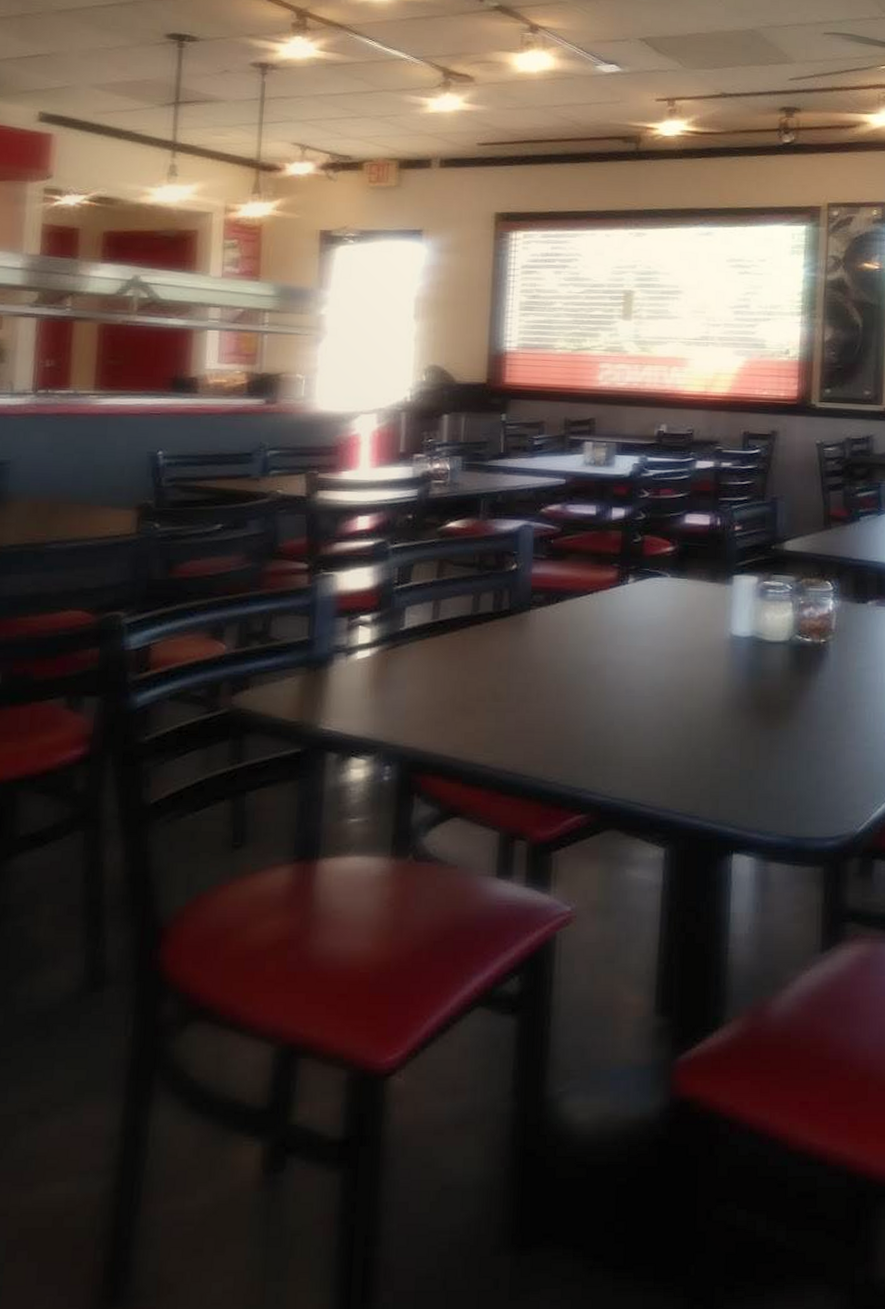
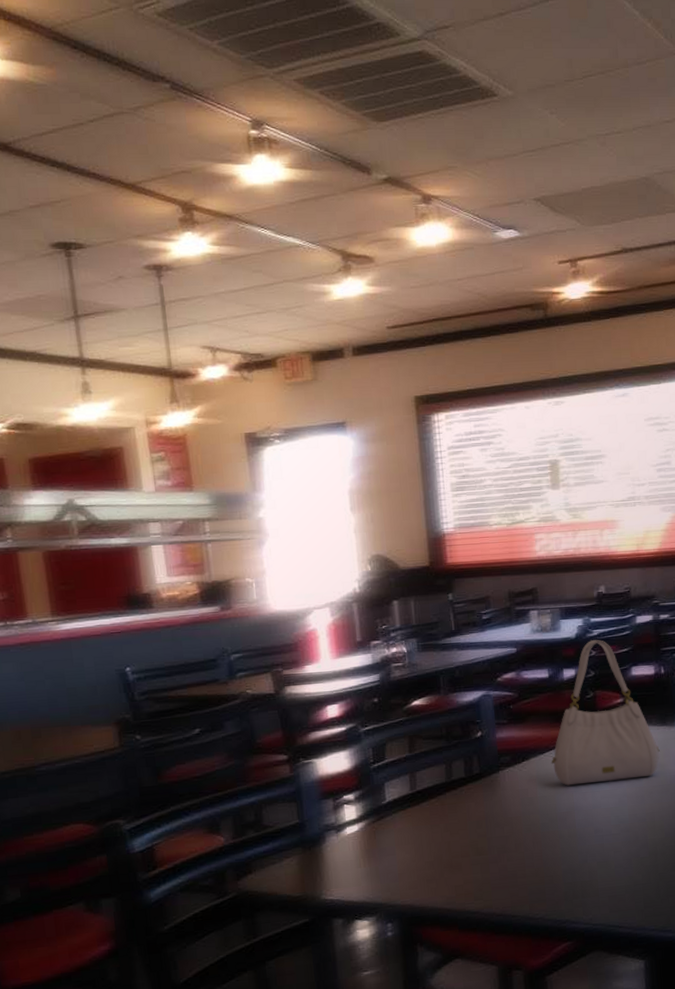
handbag: none [587,481,707,637] -> present [551,640,660,786]

